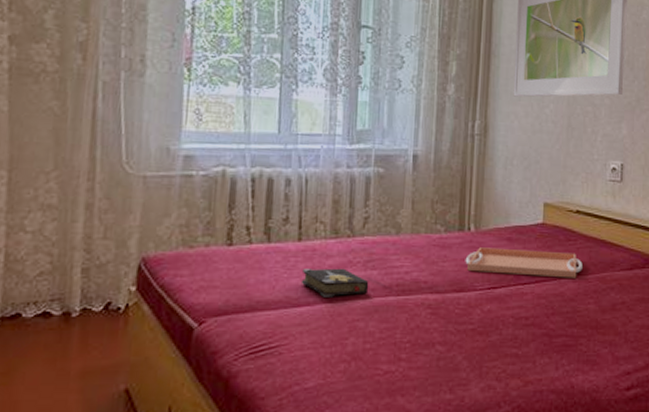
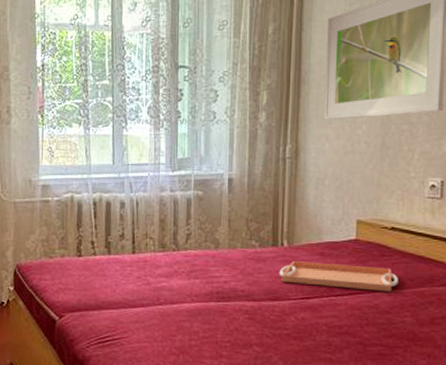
hardback book: present [301,268,369,297] -> none [136,276,193,301]

